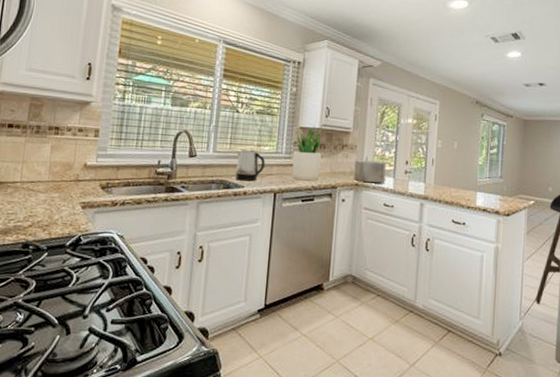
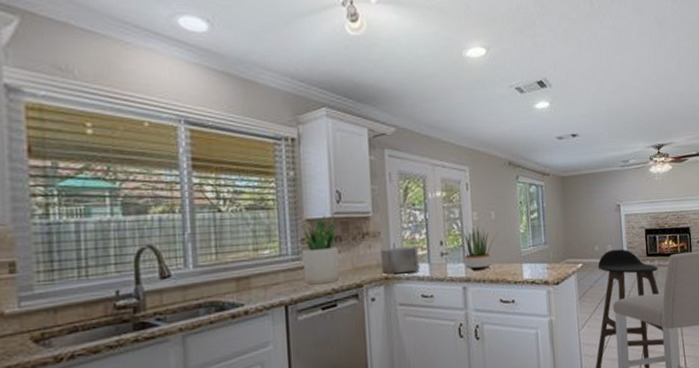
kettle: present [236,149,266,181] -> none [227,256,268,299]
potted plant: none [420,152,459,192] -> present [456,226,499,271]

